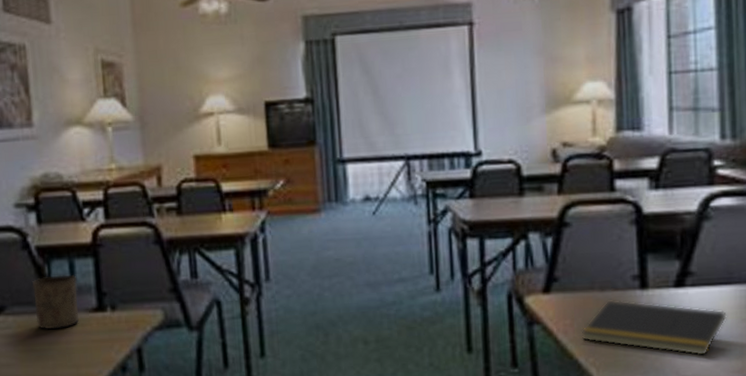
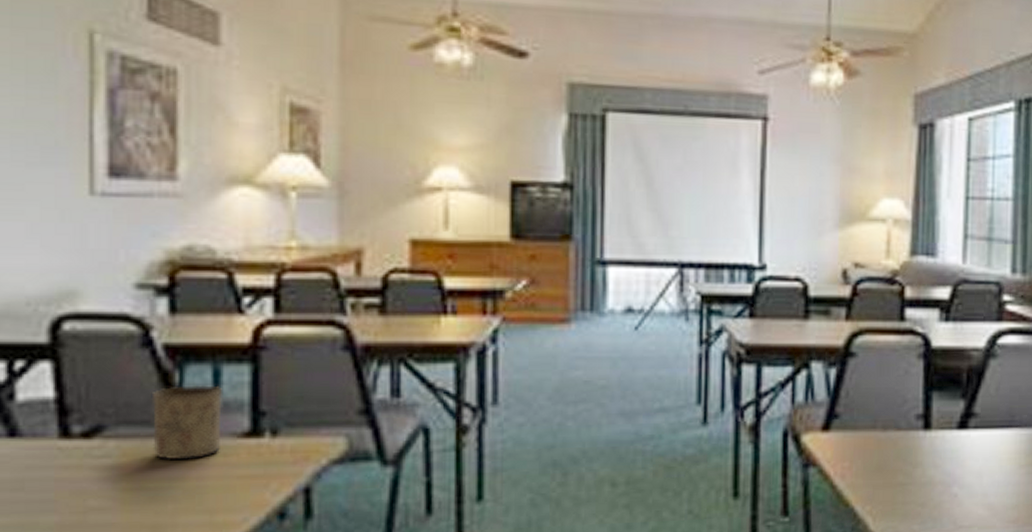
notepad: present [582,300,727,357] -> none [860,441,1006,505]

